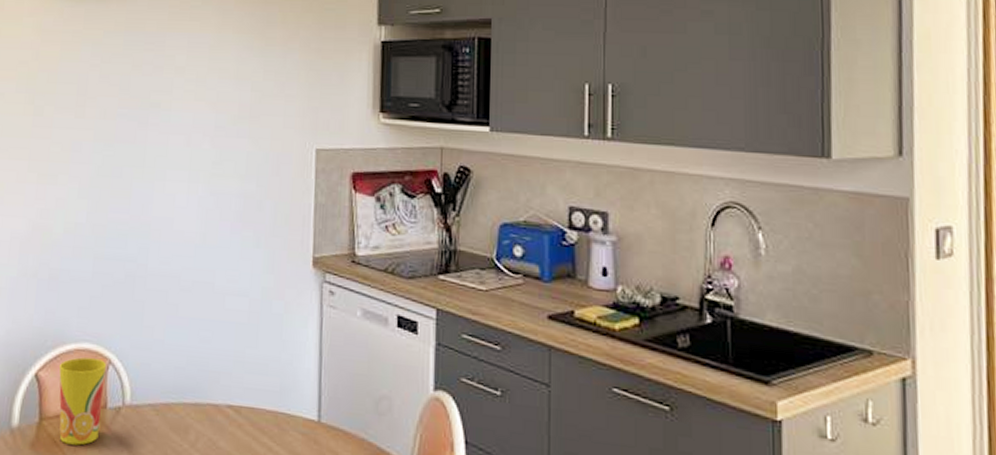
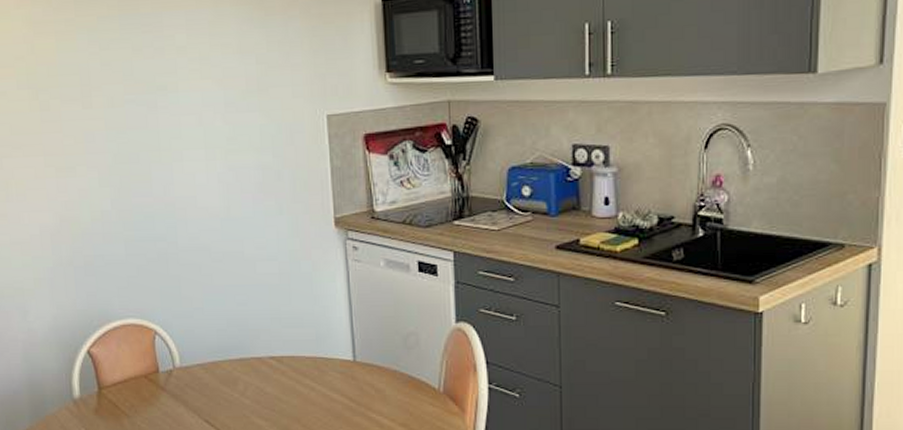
cup: present [59,357,106,446] -> none [108,331,155,406]

